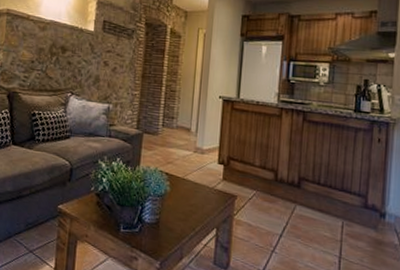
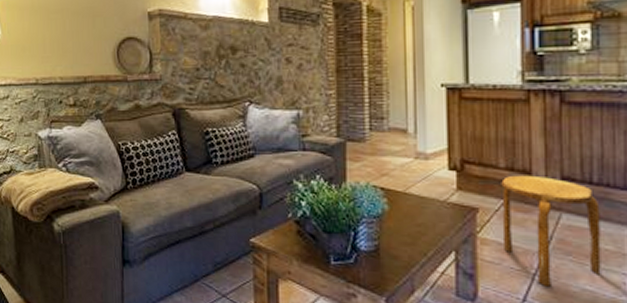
stool: none [252,172,324,262] -> present [501,175,601,286]

